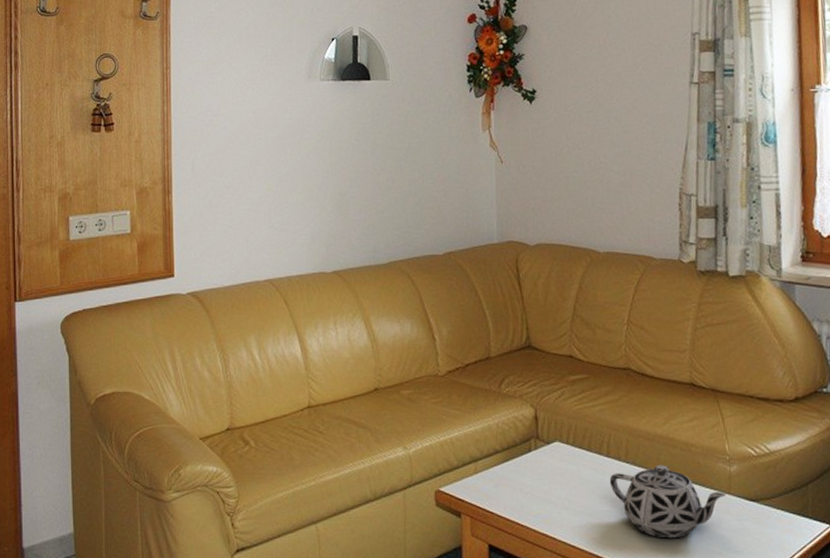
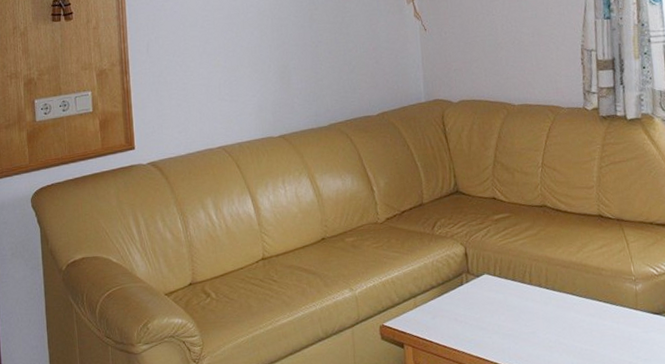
teapot: present [609,465,726,539] -> none [532,288,634,353]

